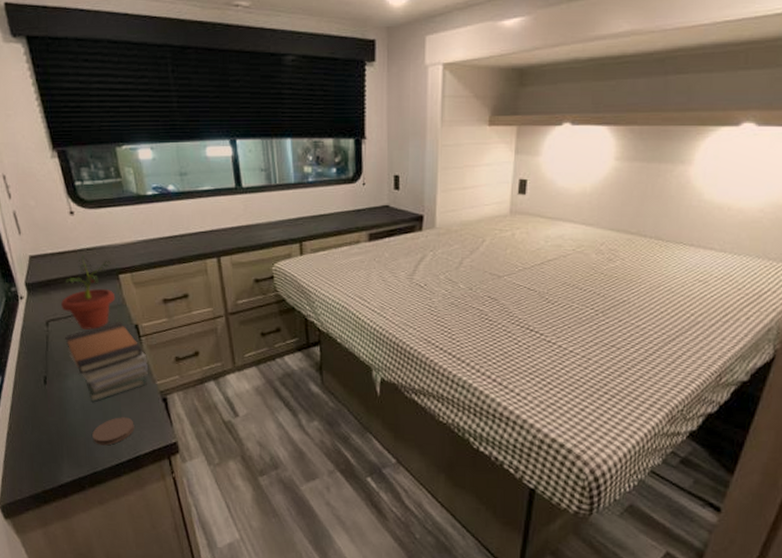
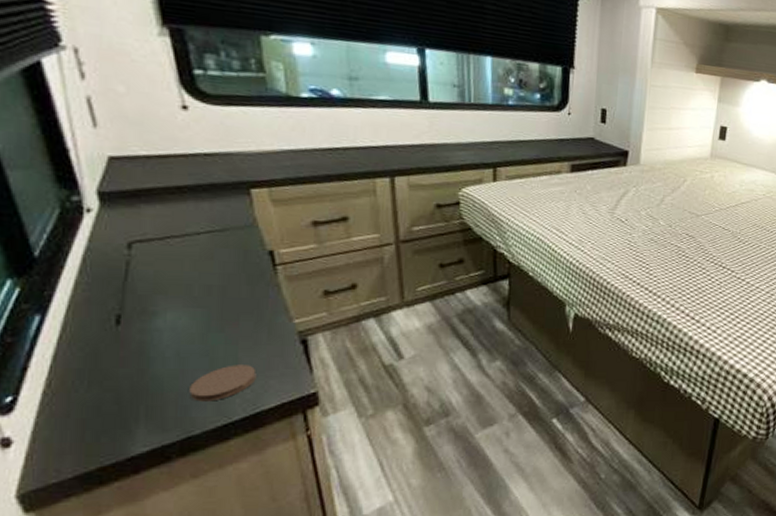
potted plant: present [61,255,116,330] -> none [155,162,243,255]
book stack: present [65,322,148,403] -> none [158,246,283,348]

